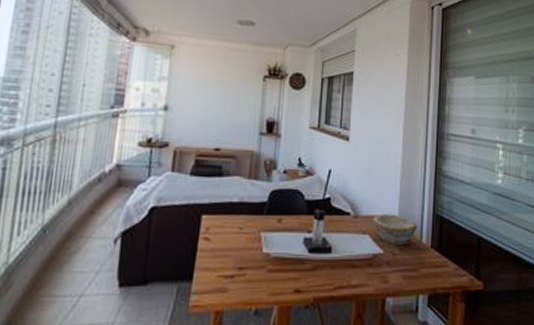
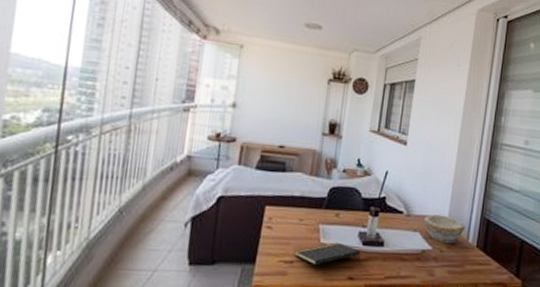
notepad: none [235,251,307,279] -> present [294,242,360,266]

